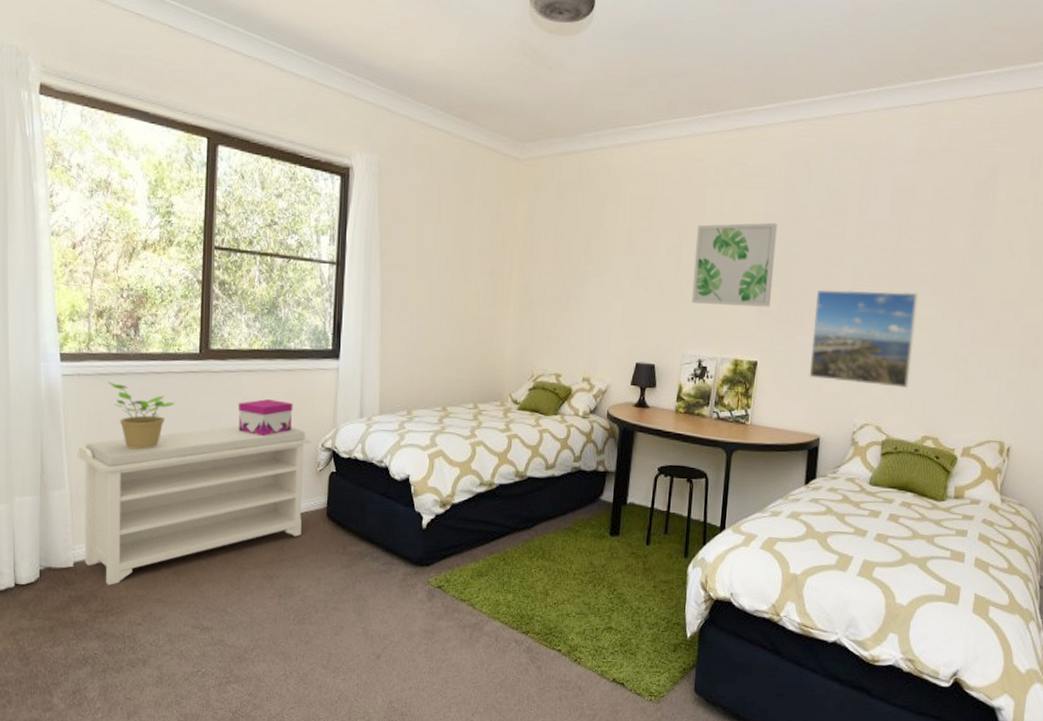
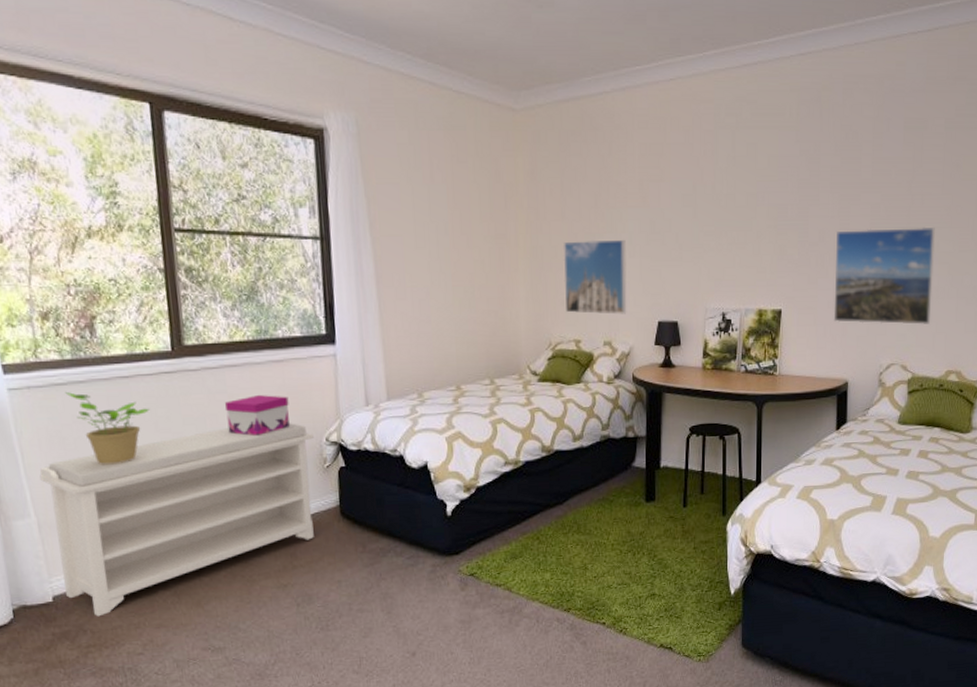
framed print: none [550,281,611,353] -> present [563,239,627,314]
wall art: present [691,222,778,307] -> none [710,163,793,254]

